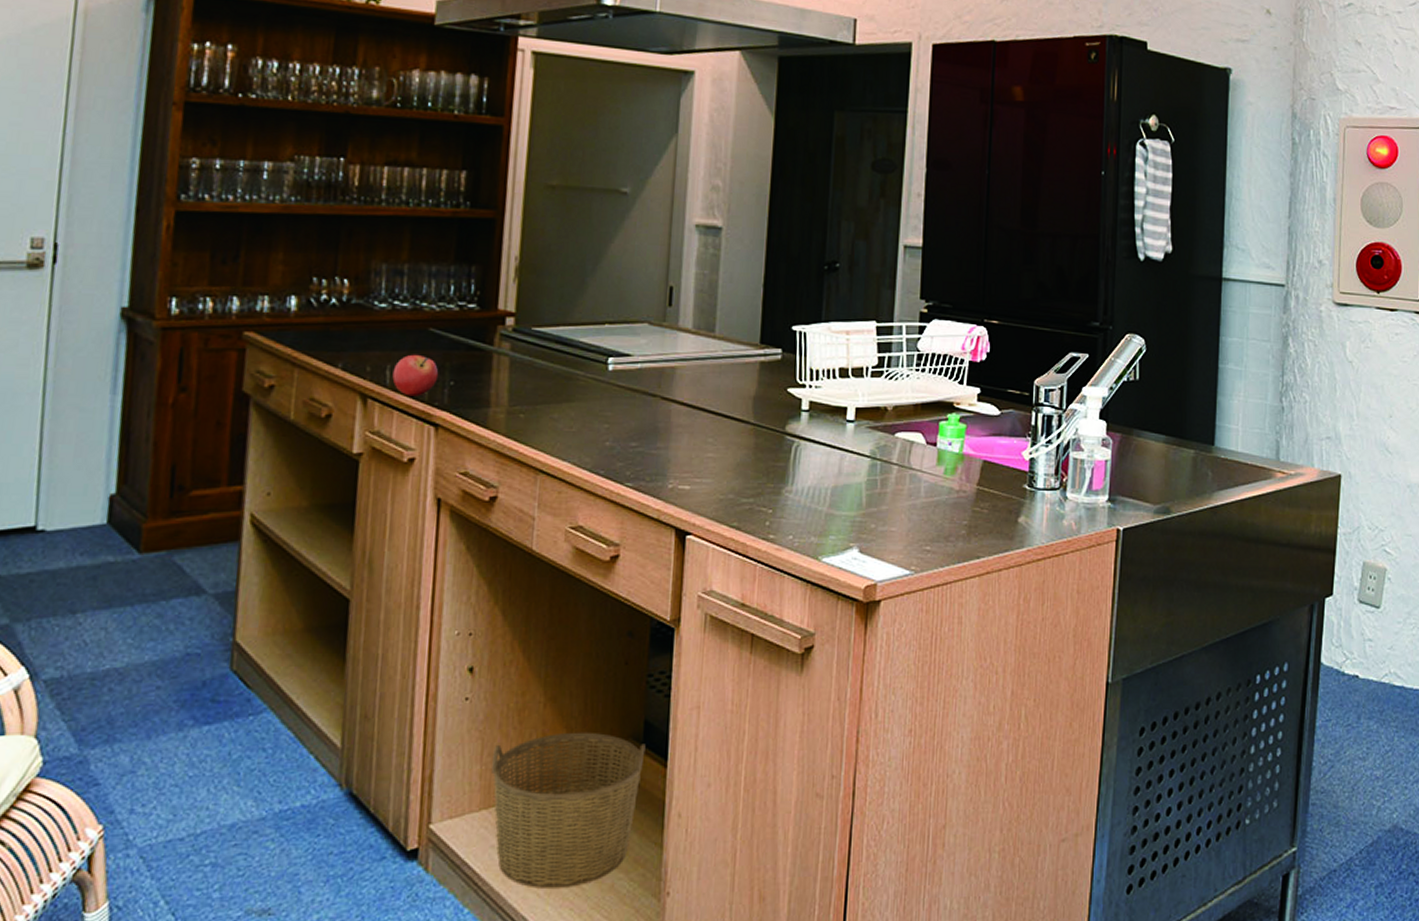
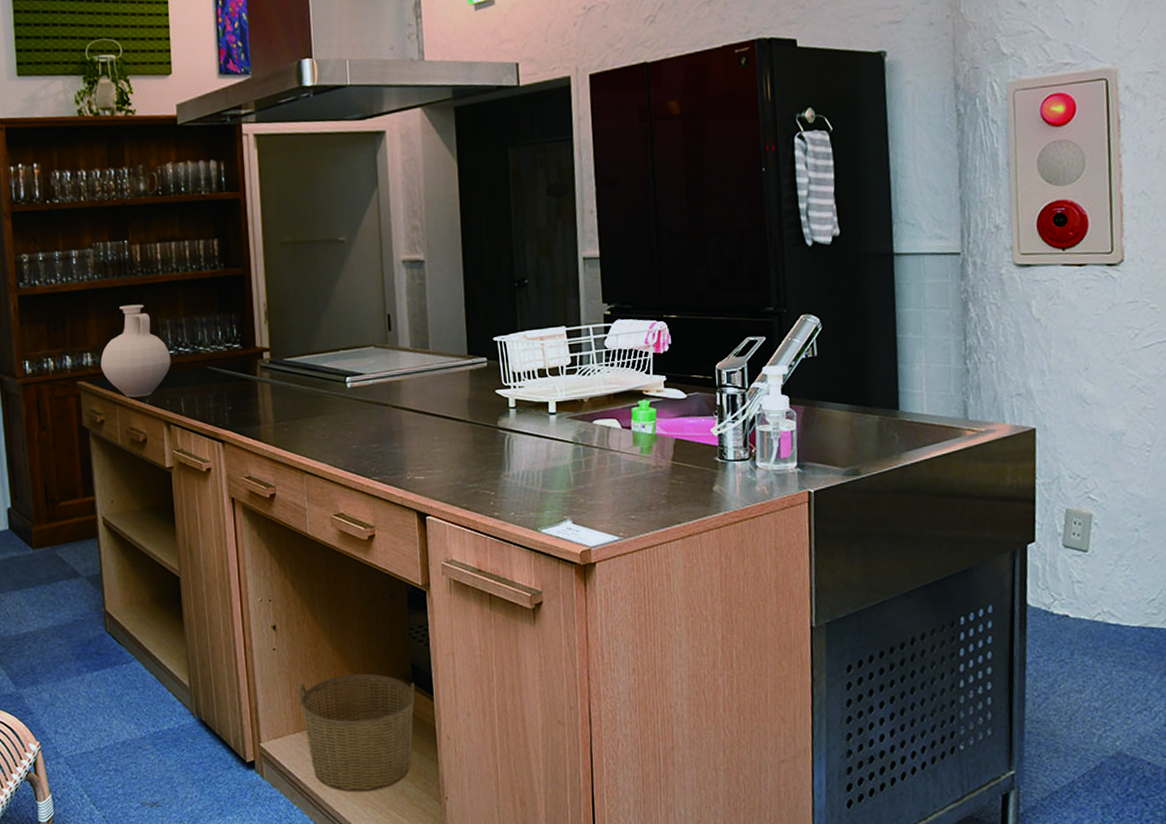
ceramic jug: none [281,239,382,359] -> present [100,304,171,397]
fruit: present [392,354,439,397] -> none [186,388,219,421]

